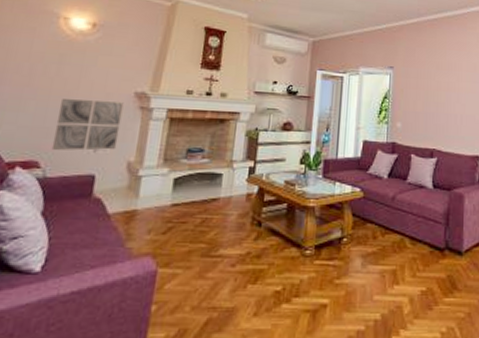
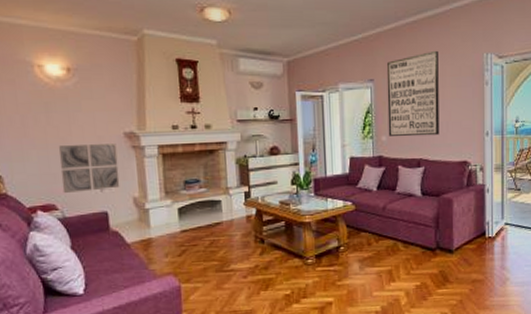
wall art: none [403,46,455,127] -> present [386,50,440,137]

